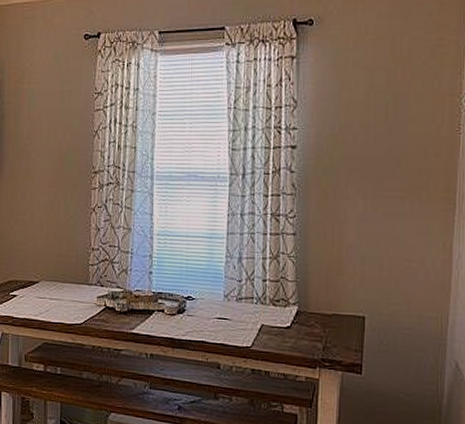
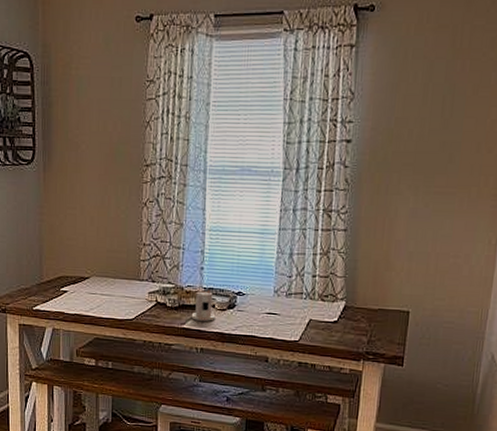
candle: none [140,293,165,326] -> present [191,289,216,321]

